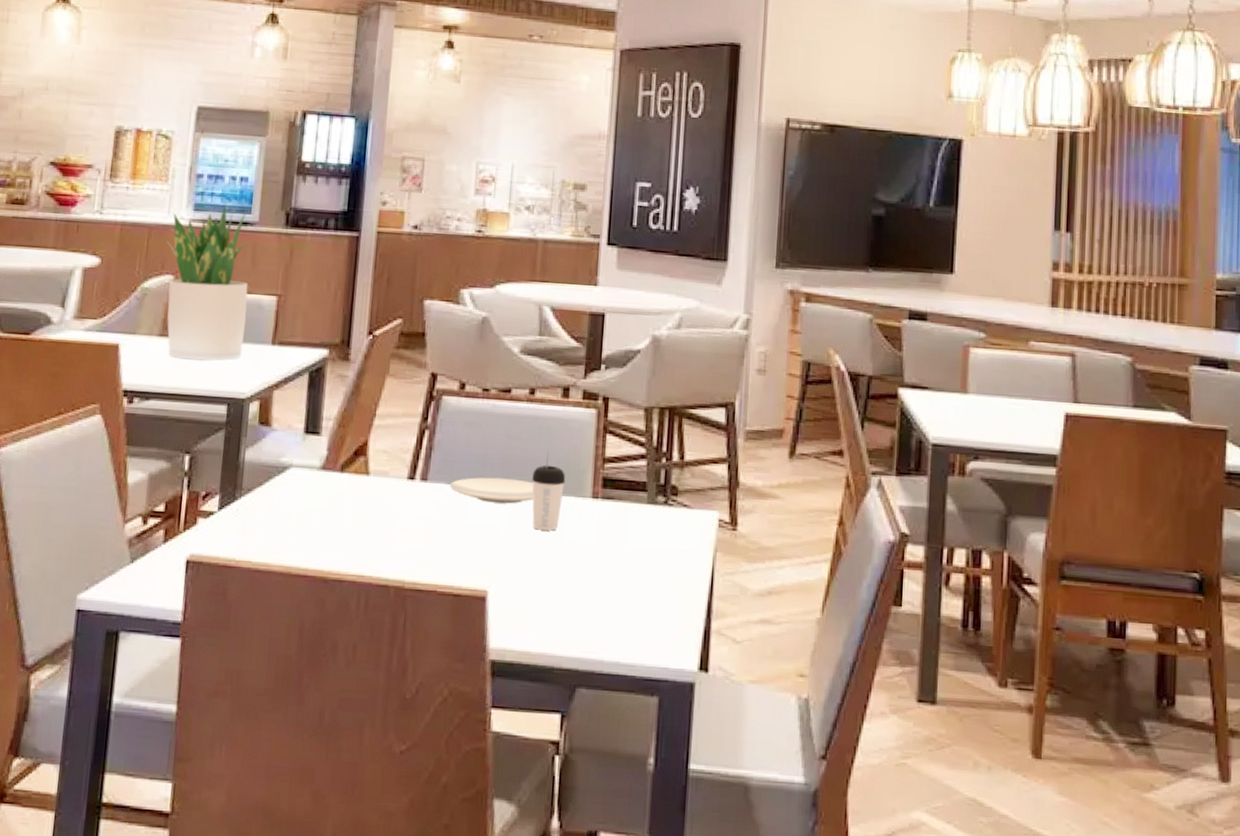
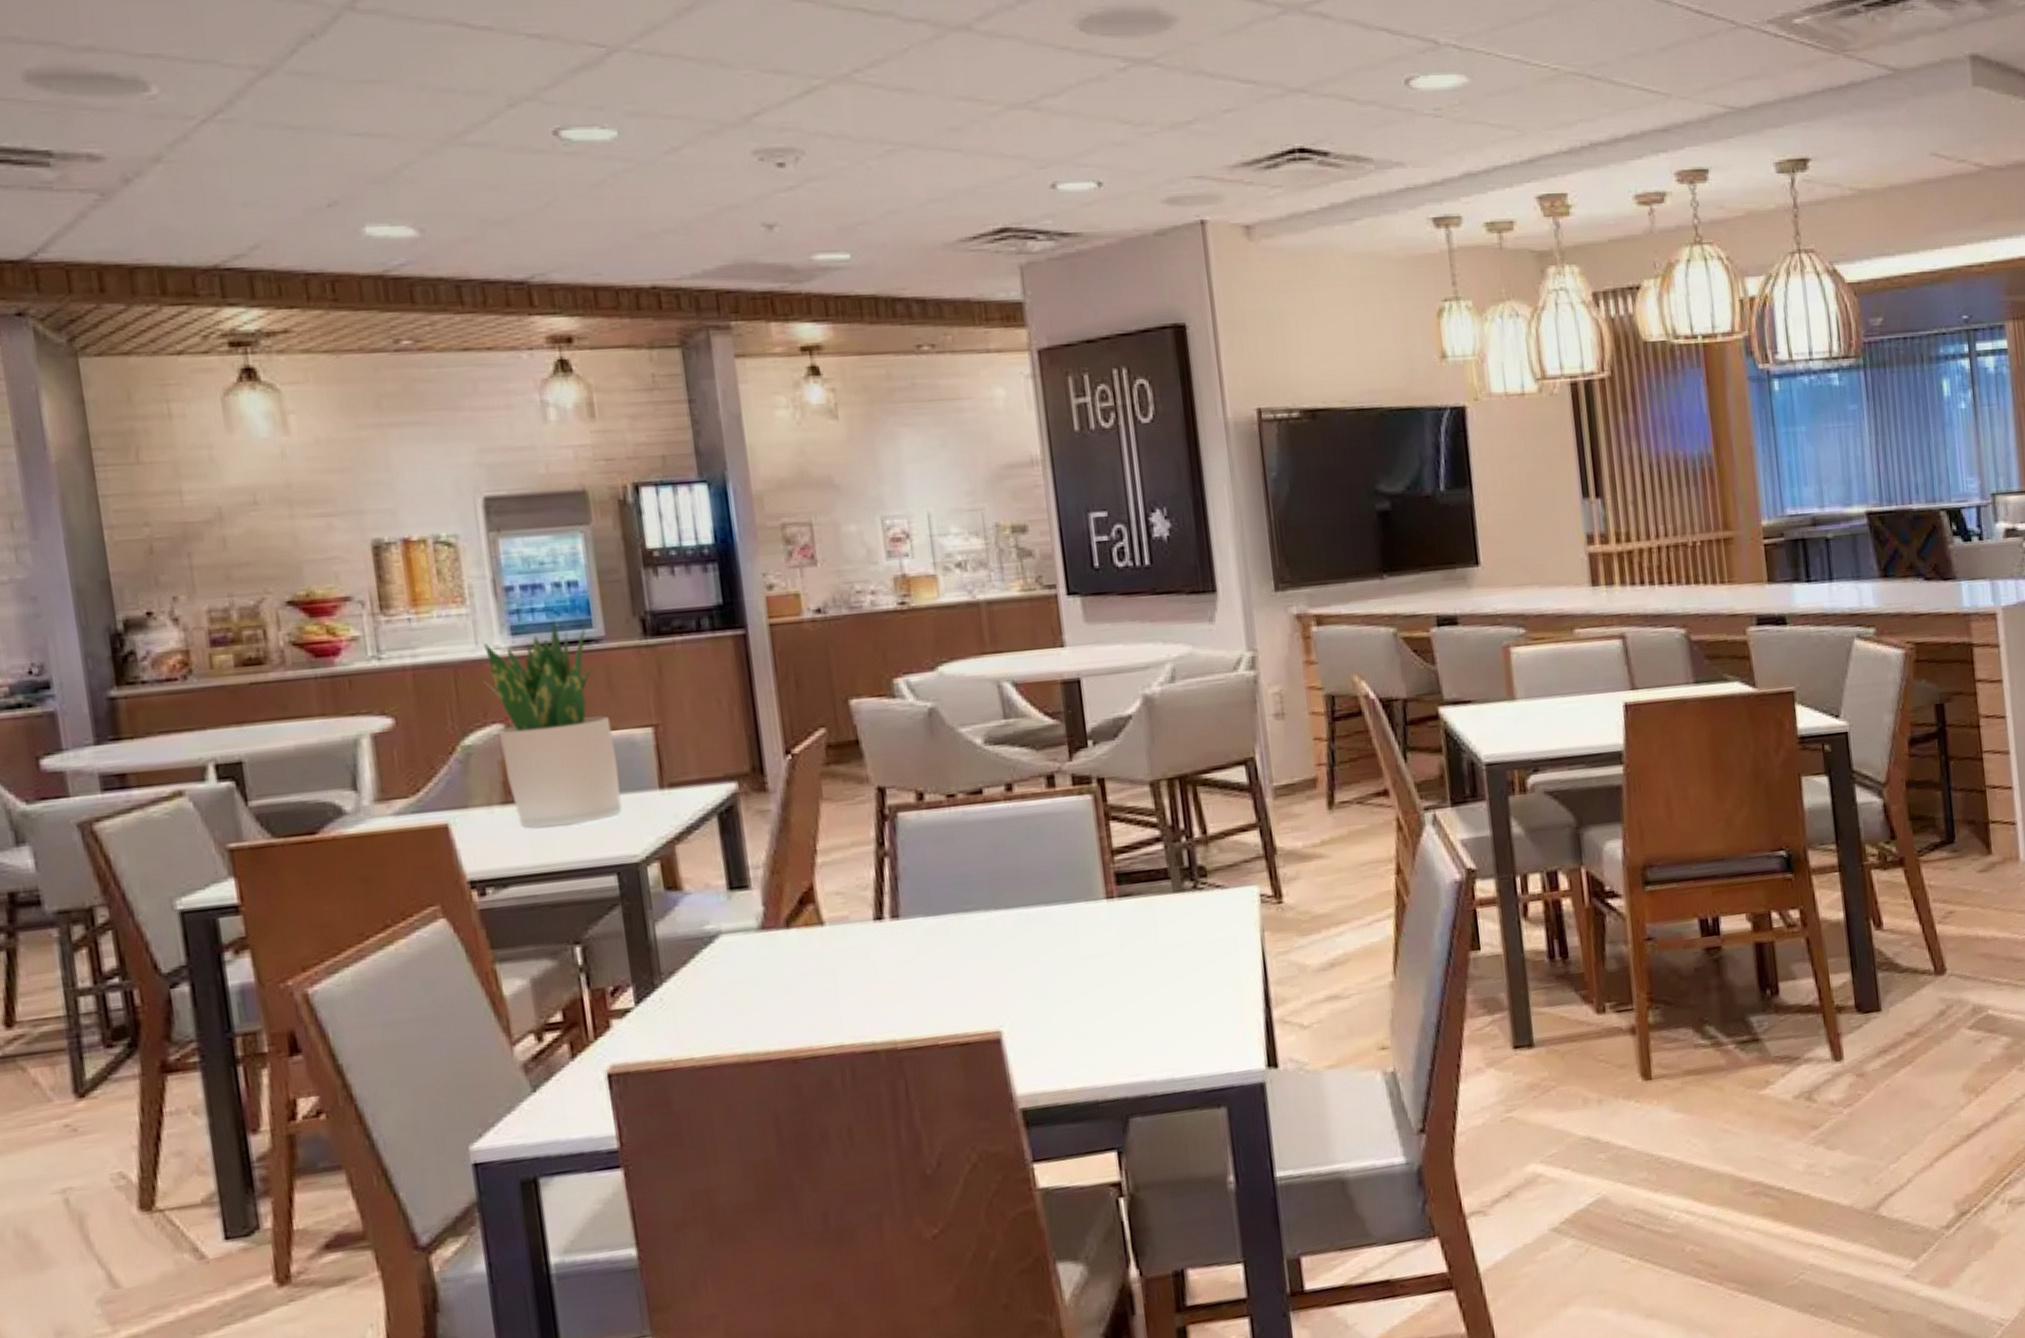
plate: present [449,477,534,504] -> none [928,894,1036,929]
beverage cup: present [532,450,566,531] -> none [1028,852,1072,949]

